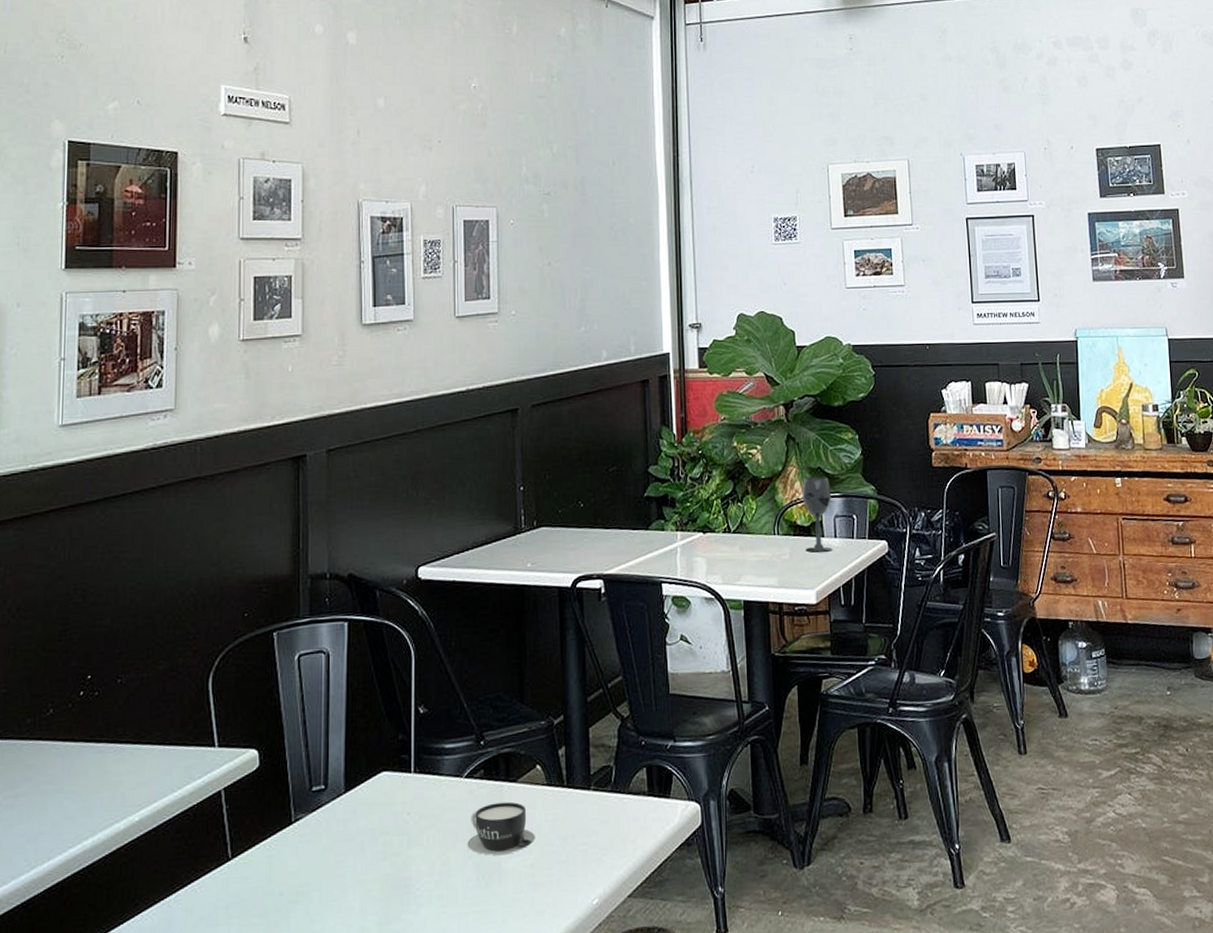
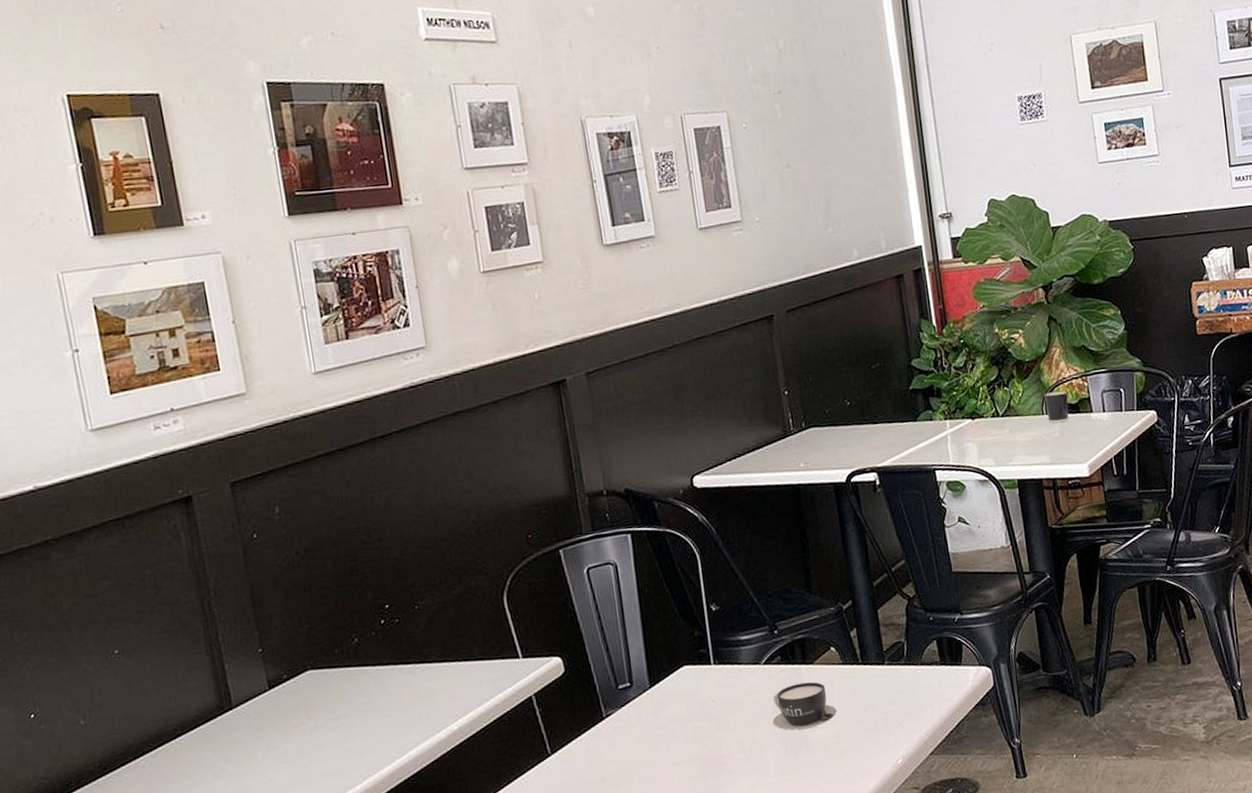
mug: none [777,512,801,545] -> present [1044,390,1069,424]
wine glass: present [802,476,832,553] -> none [1067,354,1102,429]

